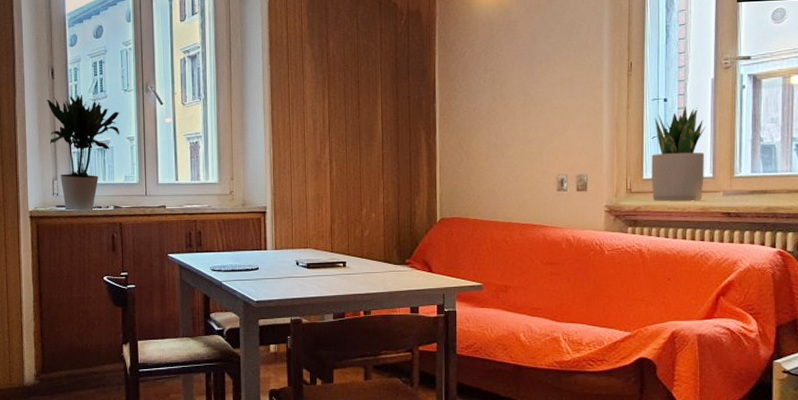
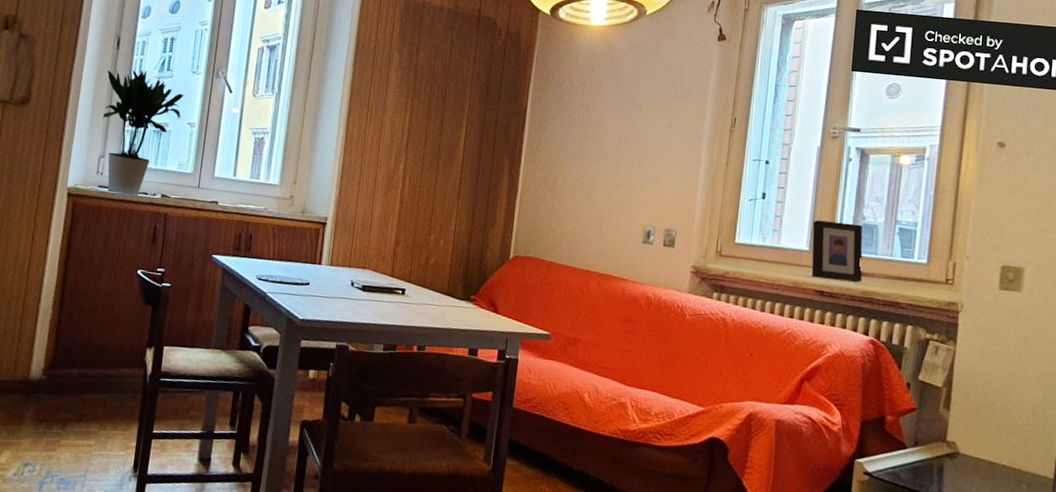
planter: present [651,106,706,202] -> none [743,171,807,275]
picture frame: none [714,146,765,202] -> present [811,220,863,283]

